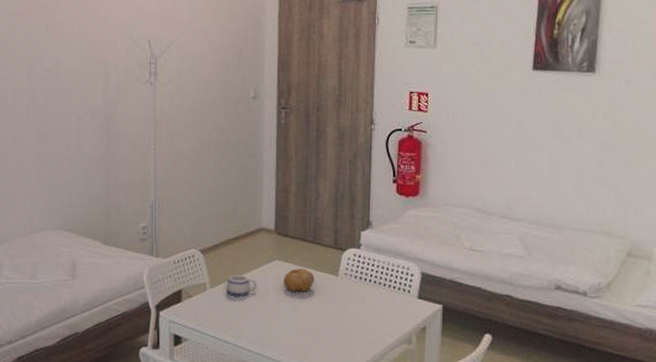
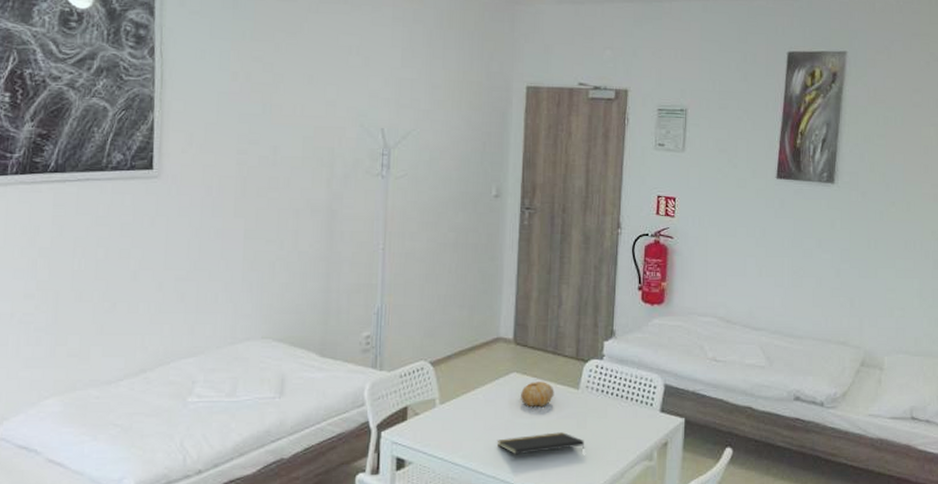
mug: present [227,274,257,296] -> none [458,388,492,412]
notepad: none [263,315,346,335] -> present [496,432,585,455]

